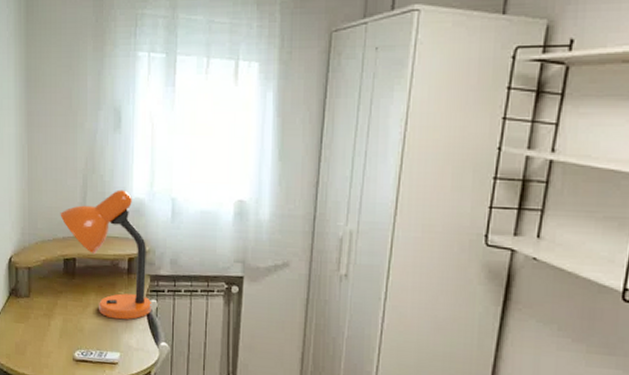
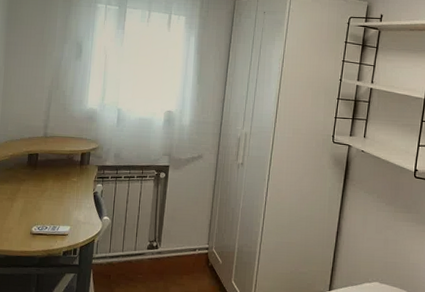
desk lamp: present [60,189,152,320] -> none [27,102,99,201]

